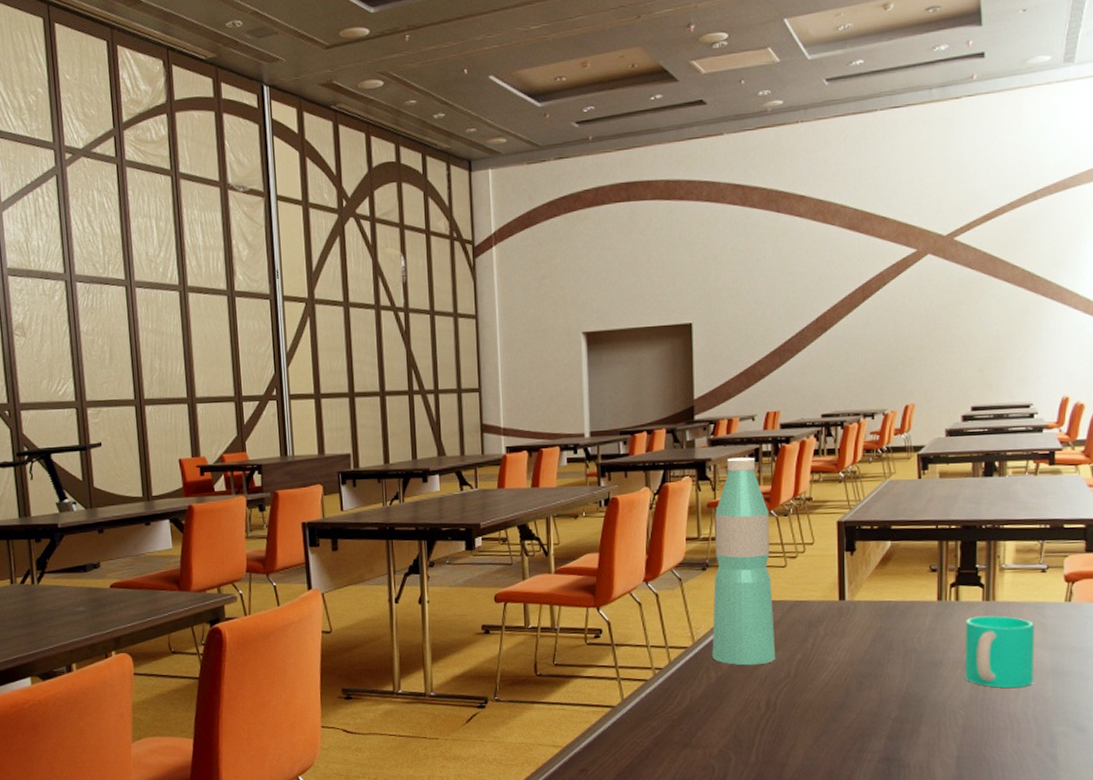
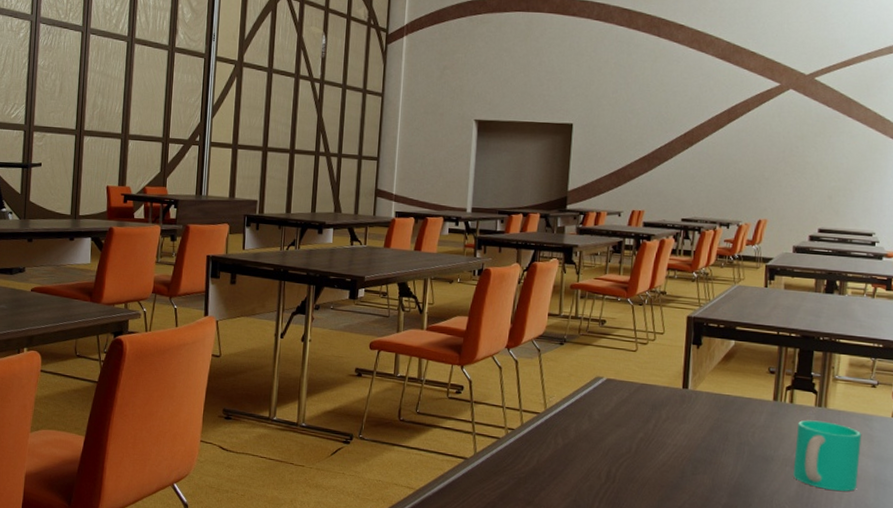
water bottle: present [712,457,776,666] -> none [561,247,626,438]

